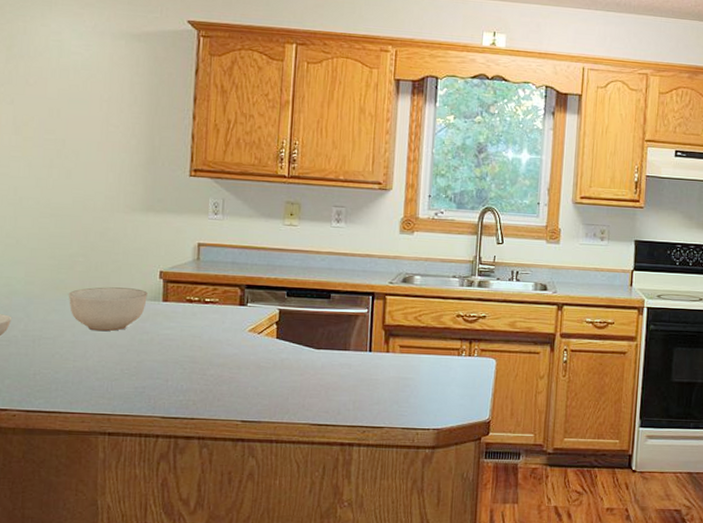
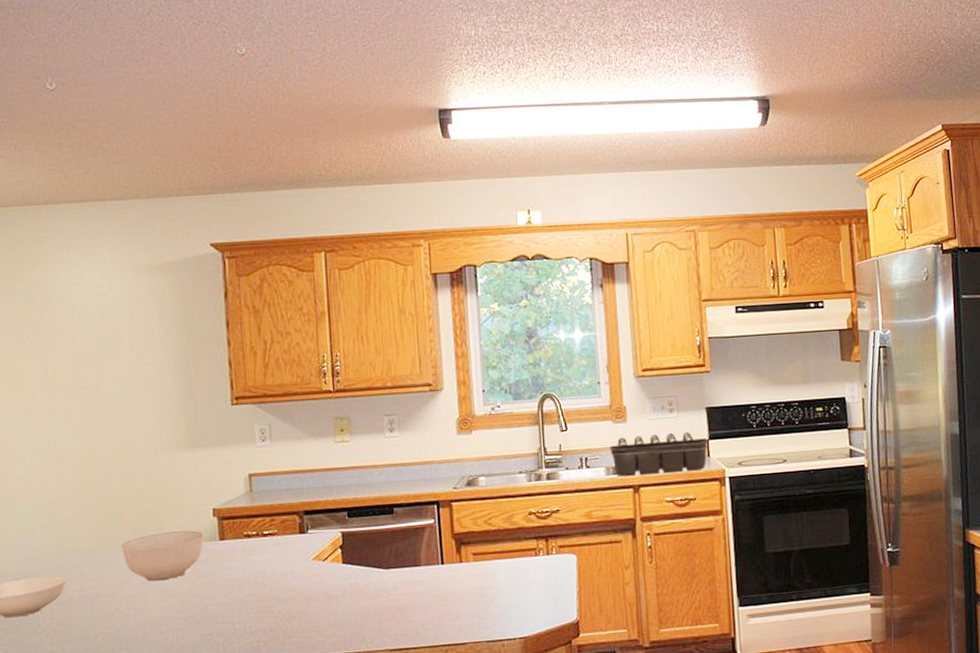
dish rack: none [540,257,633,298] -> present [609,432,708,478]

